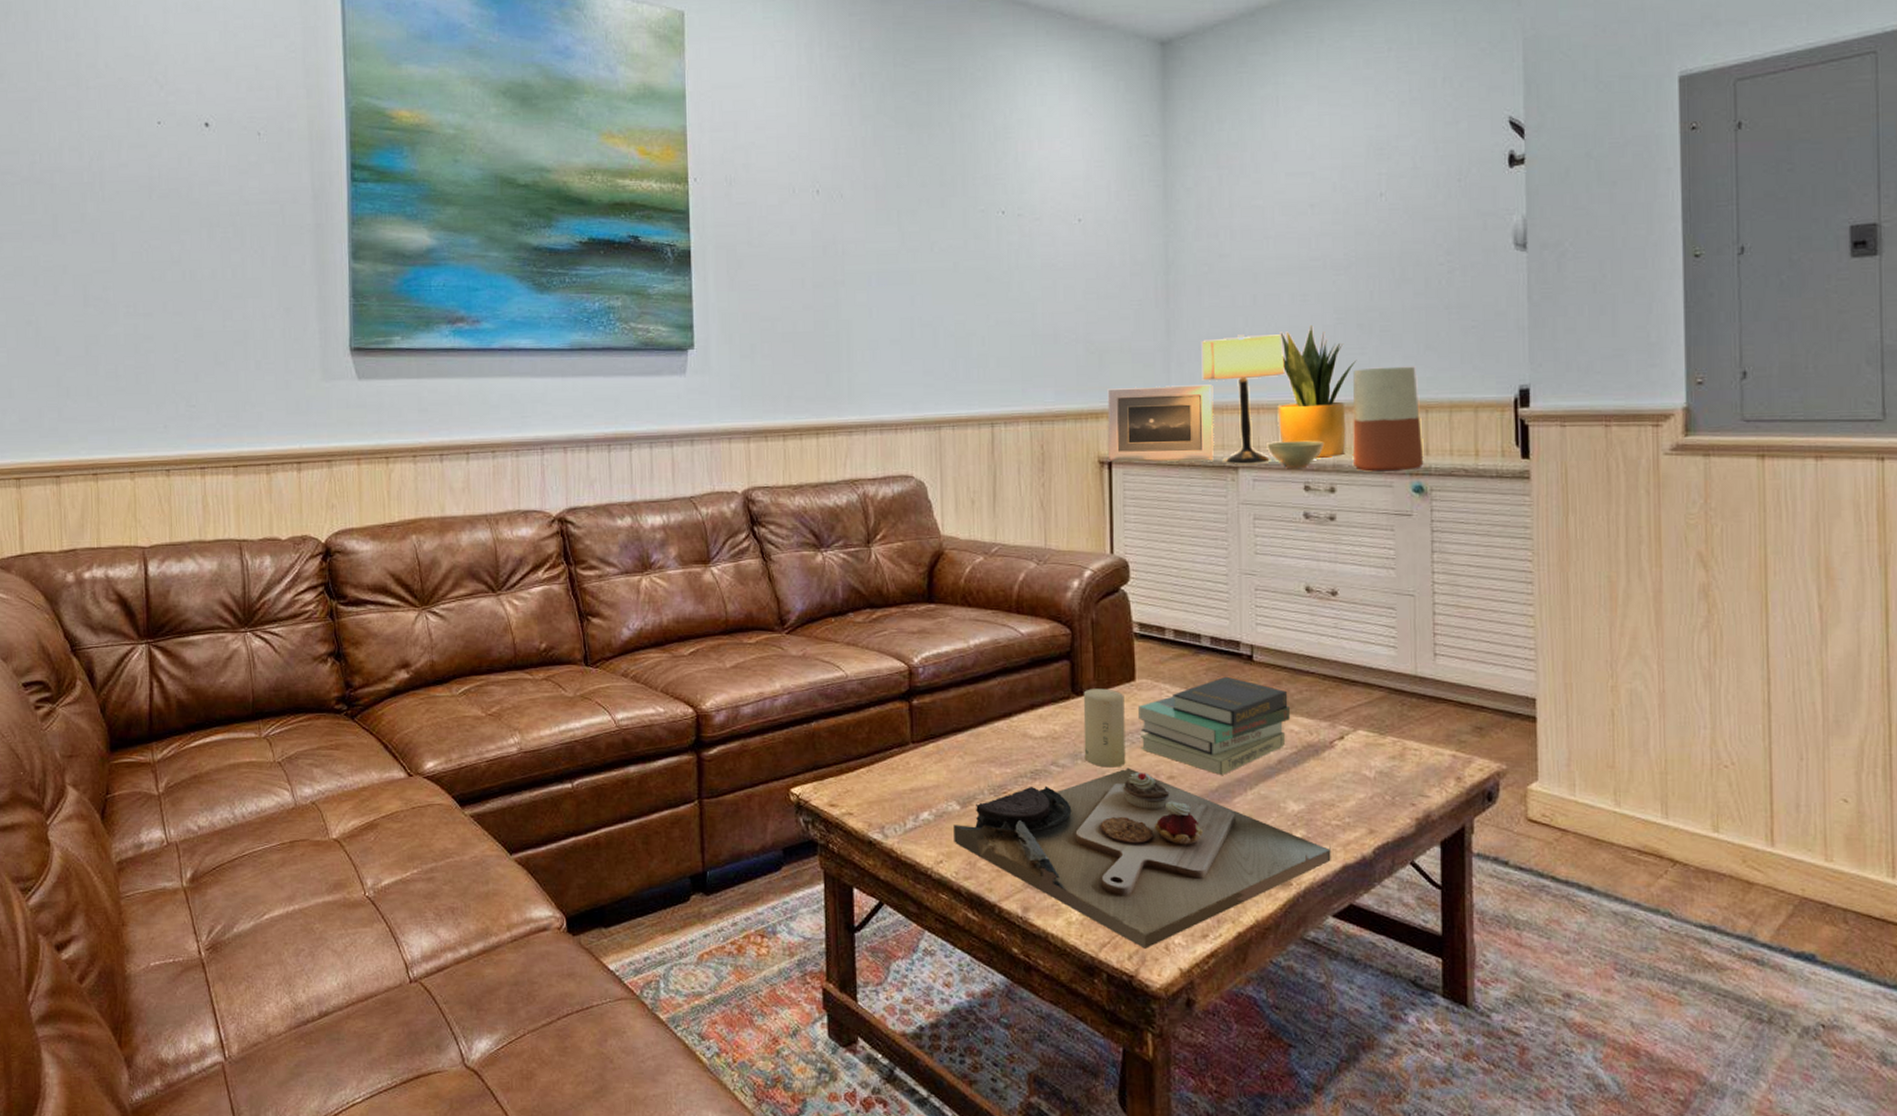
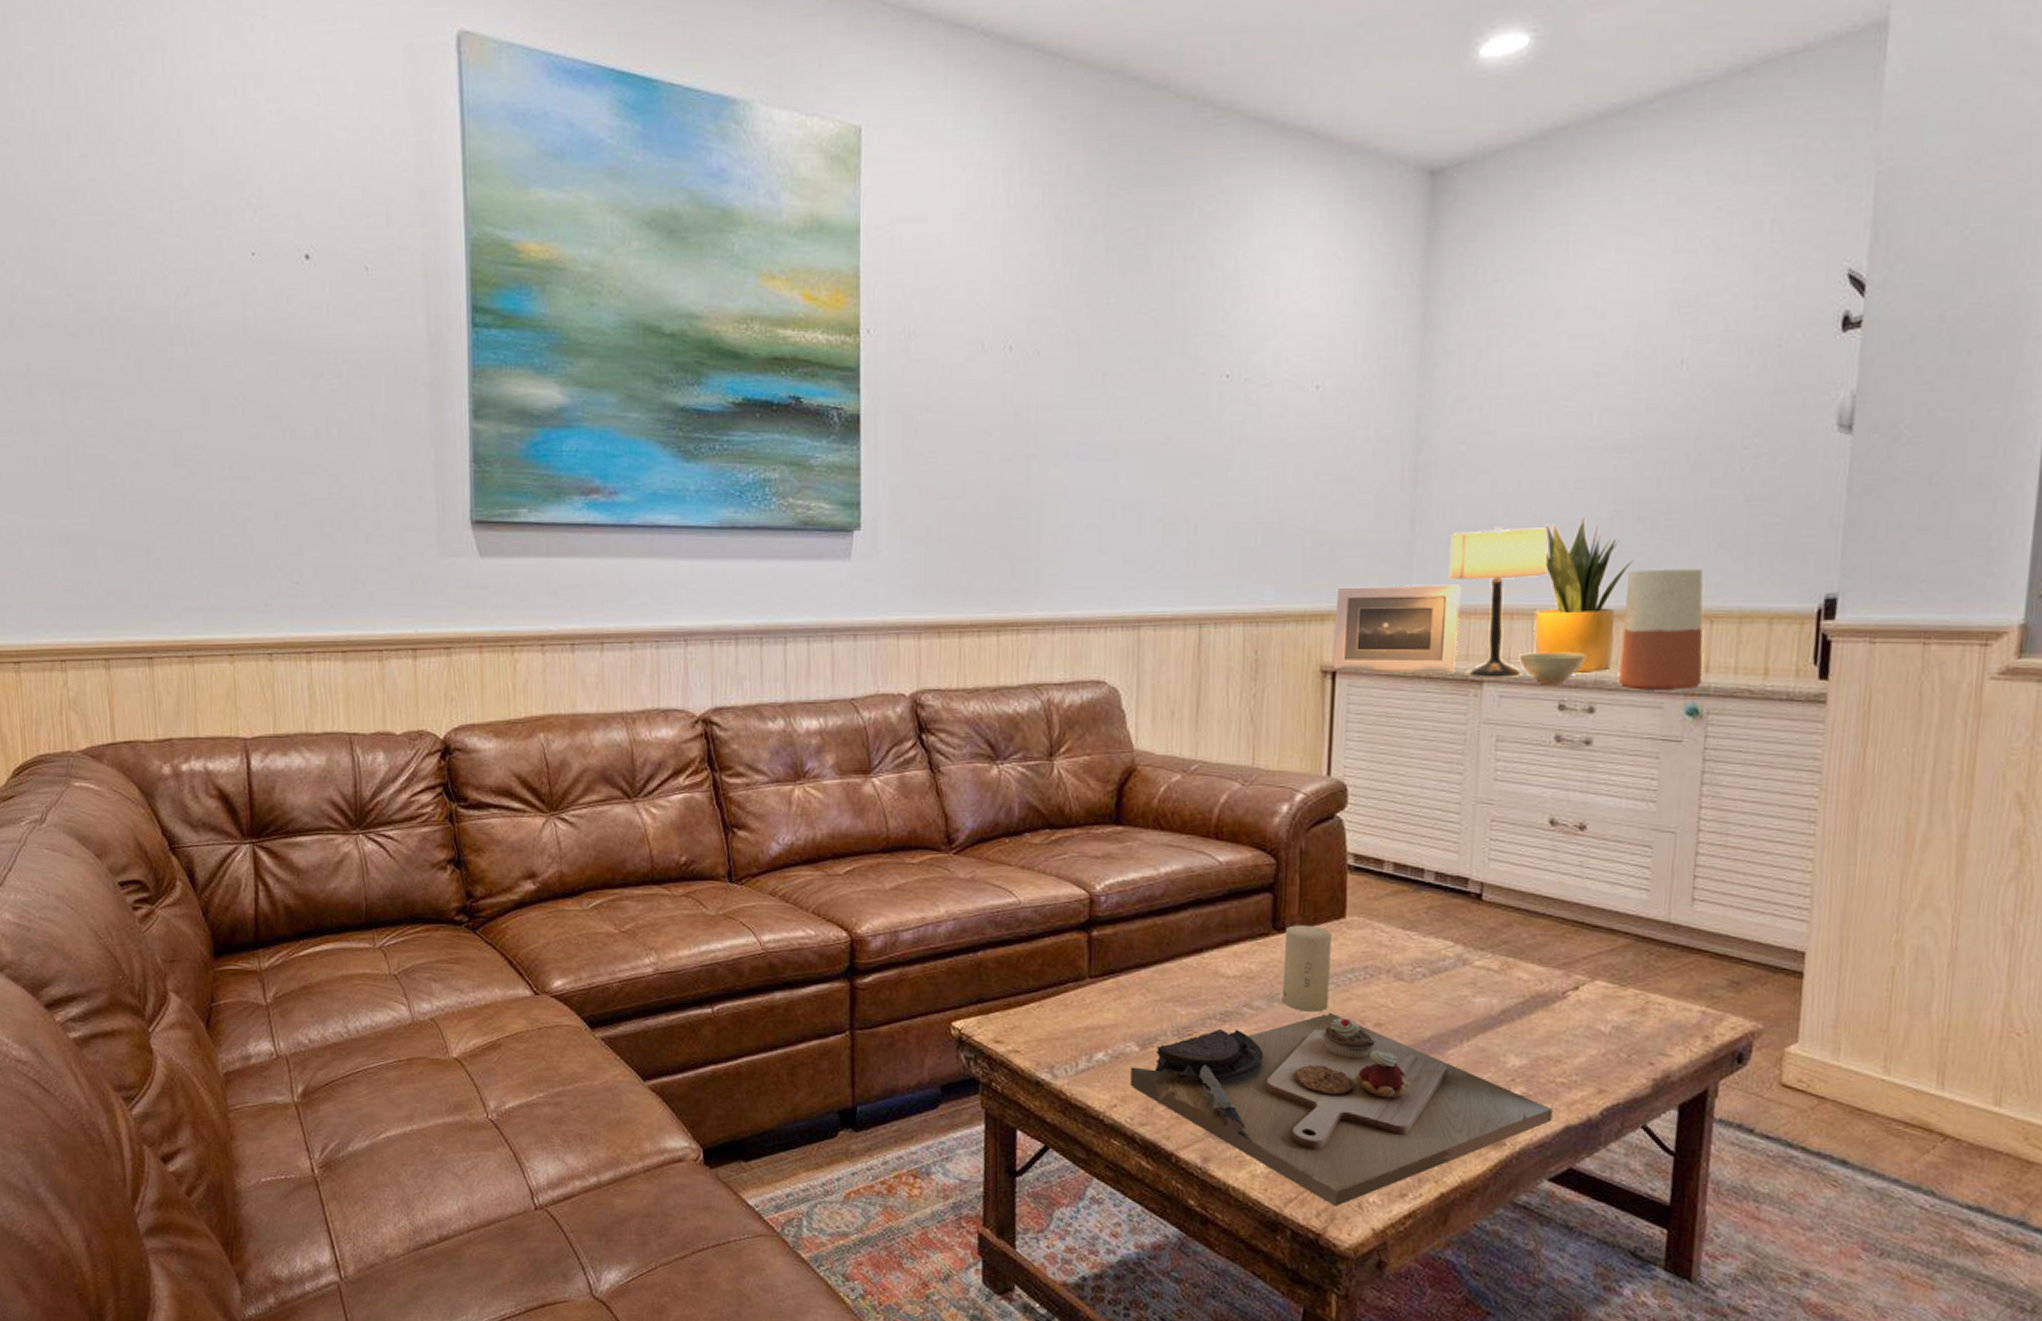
books: present [1138,676,1290,775] -> none [1346,916,1520,1024]

